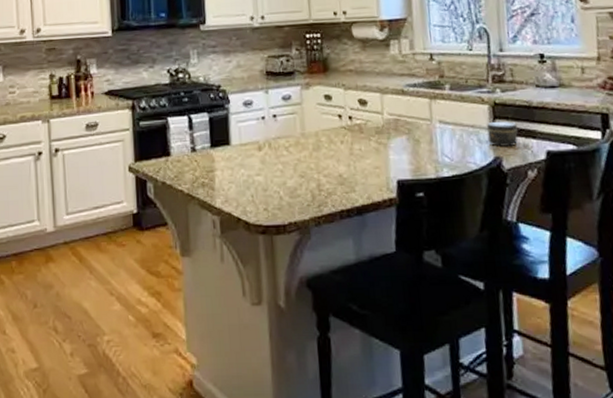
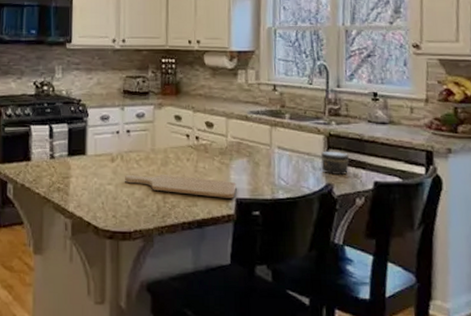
chopping board: none [274,160,397,181] -> present [125,175,237,198]

